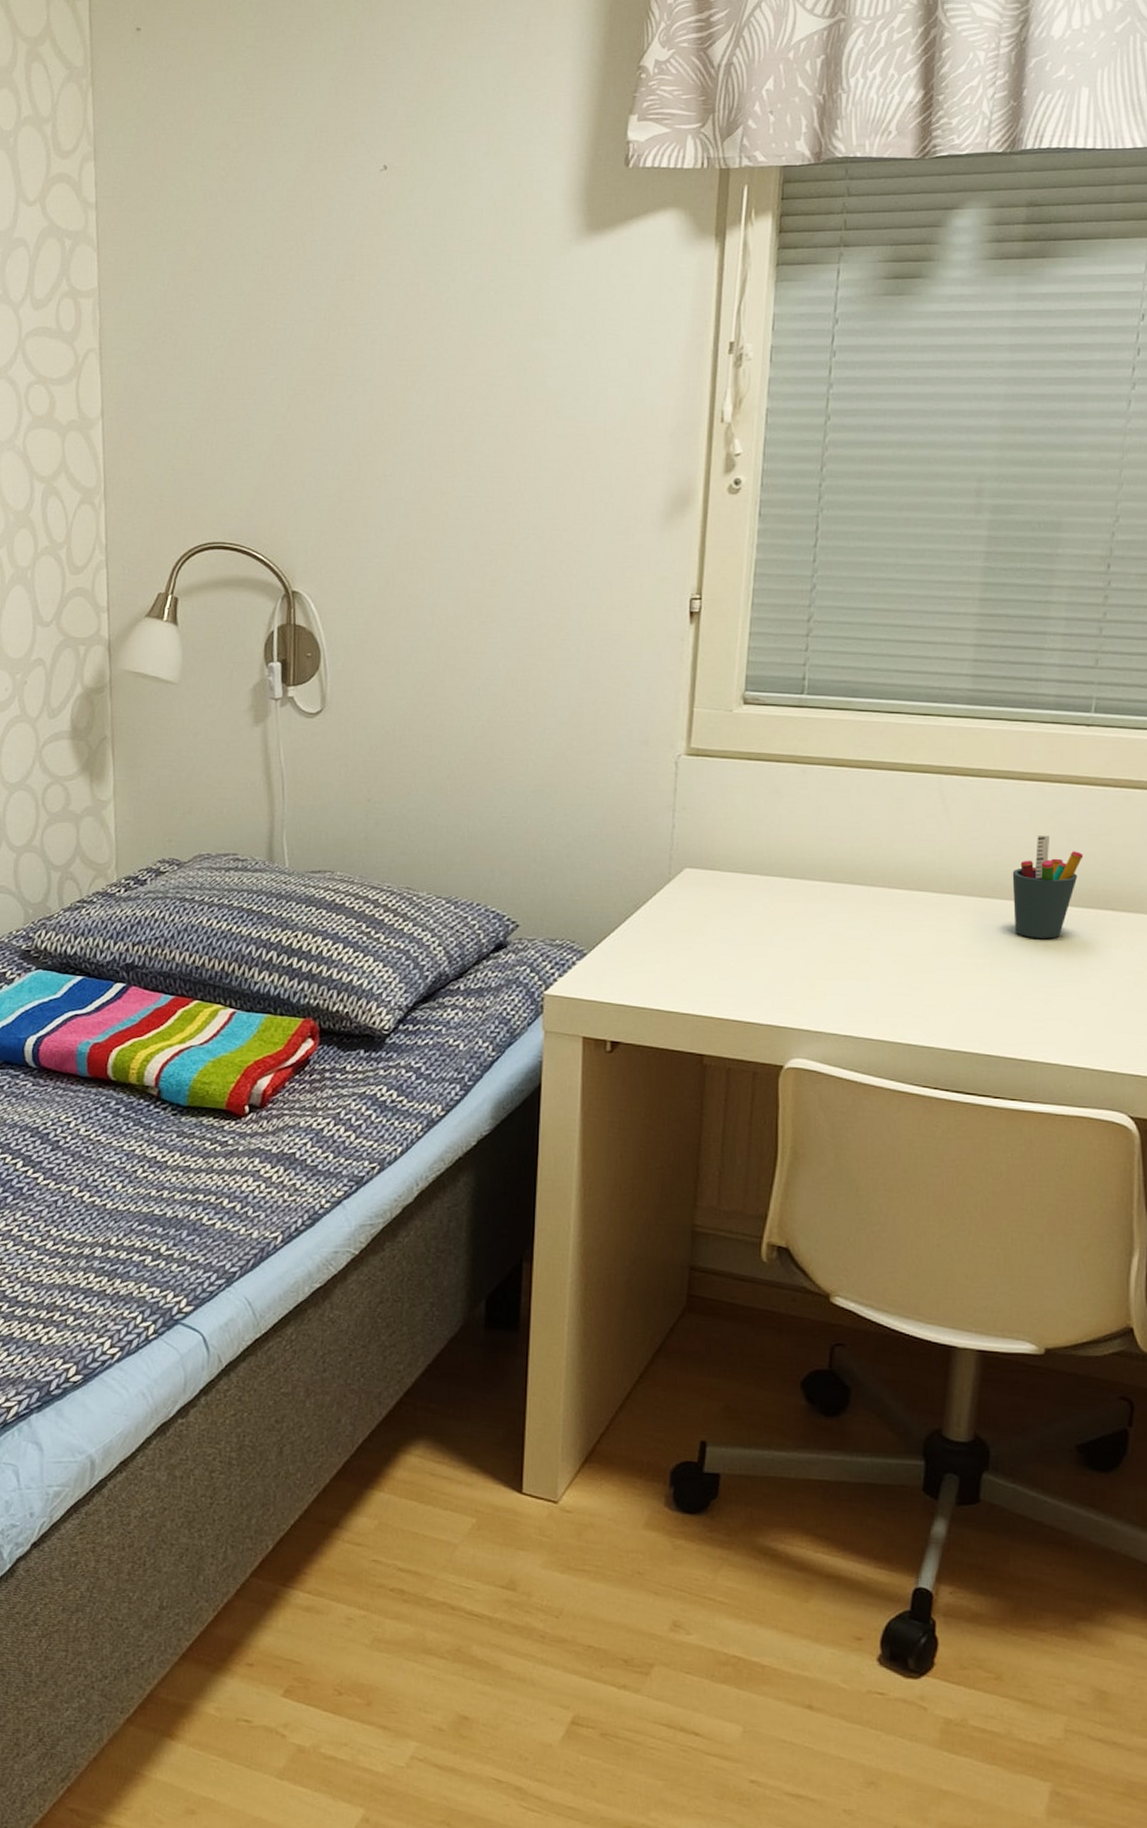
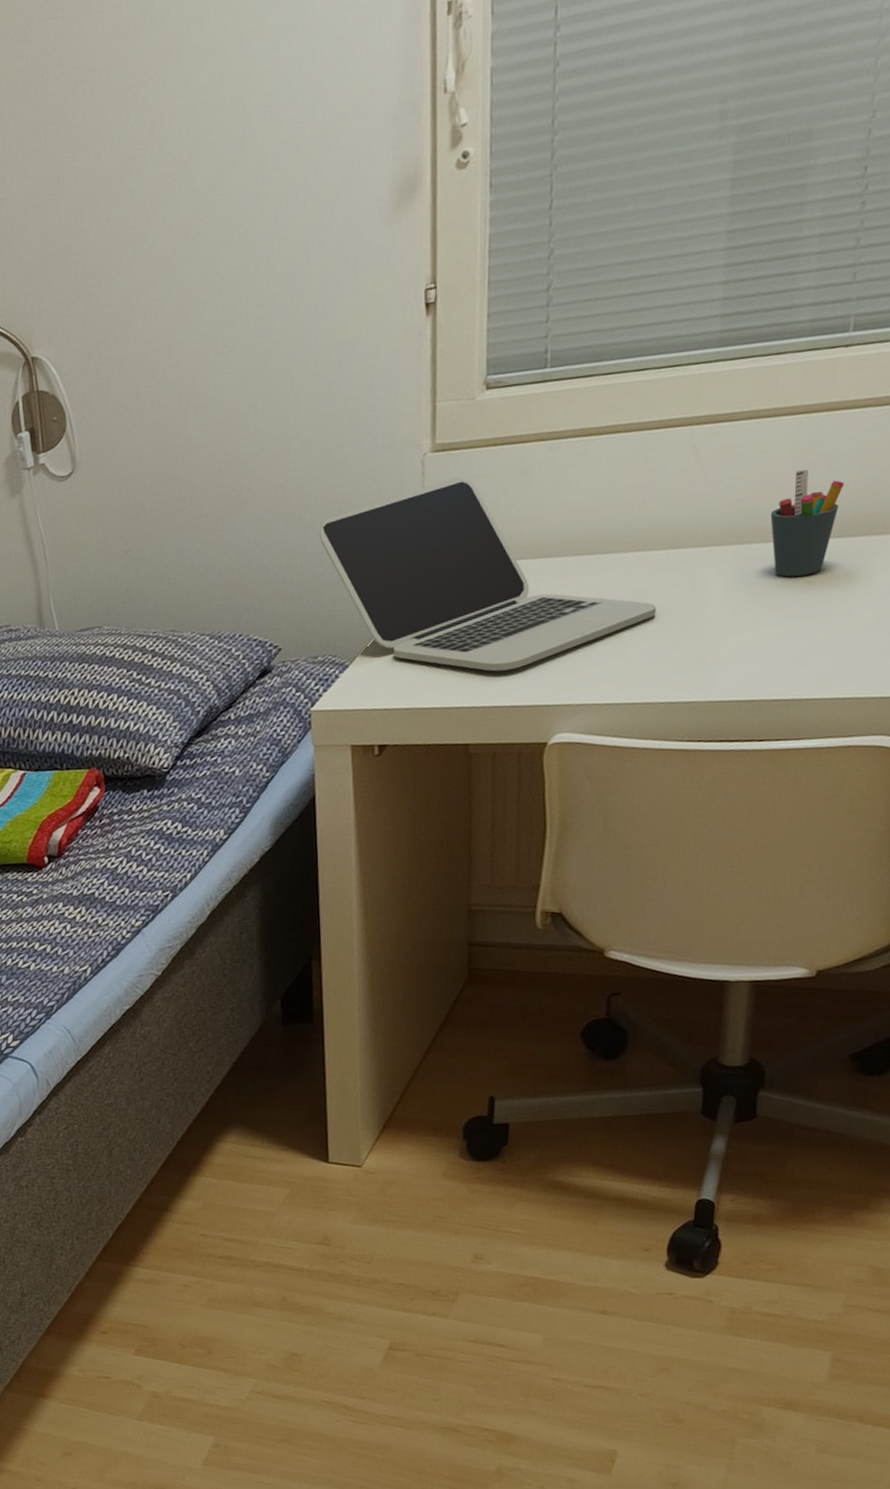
laptop: none [567,783,898,985] -> present [318,476,656,672]

